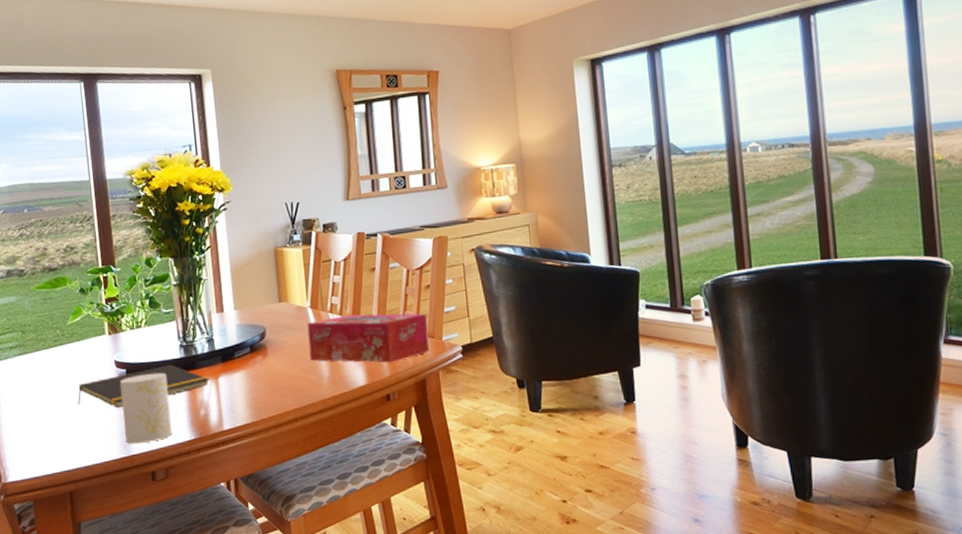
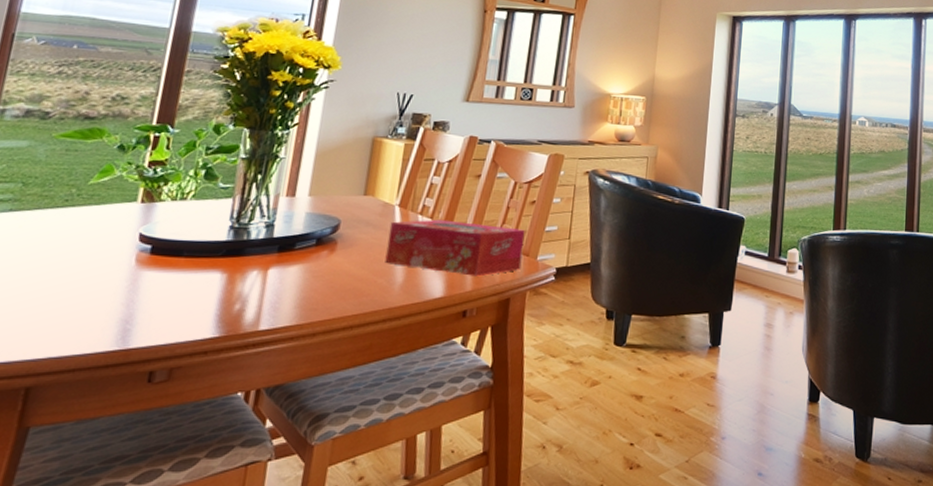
notepad: present [77,364,210,408] -> none [73,246,257,290]
cup: present [120,372,172,445] -> none [125,253,204,336]

